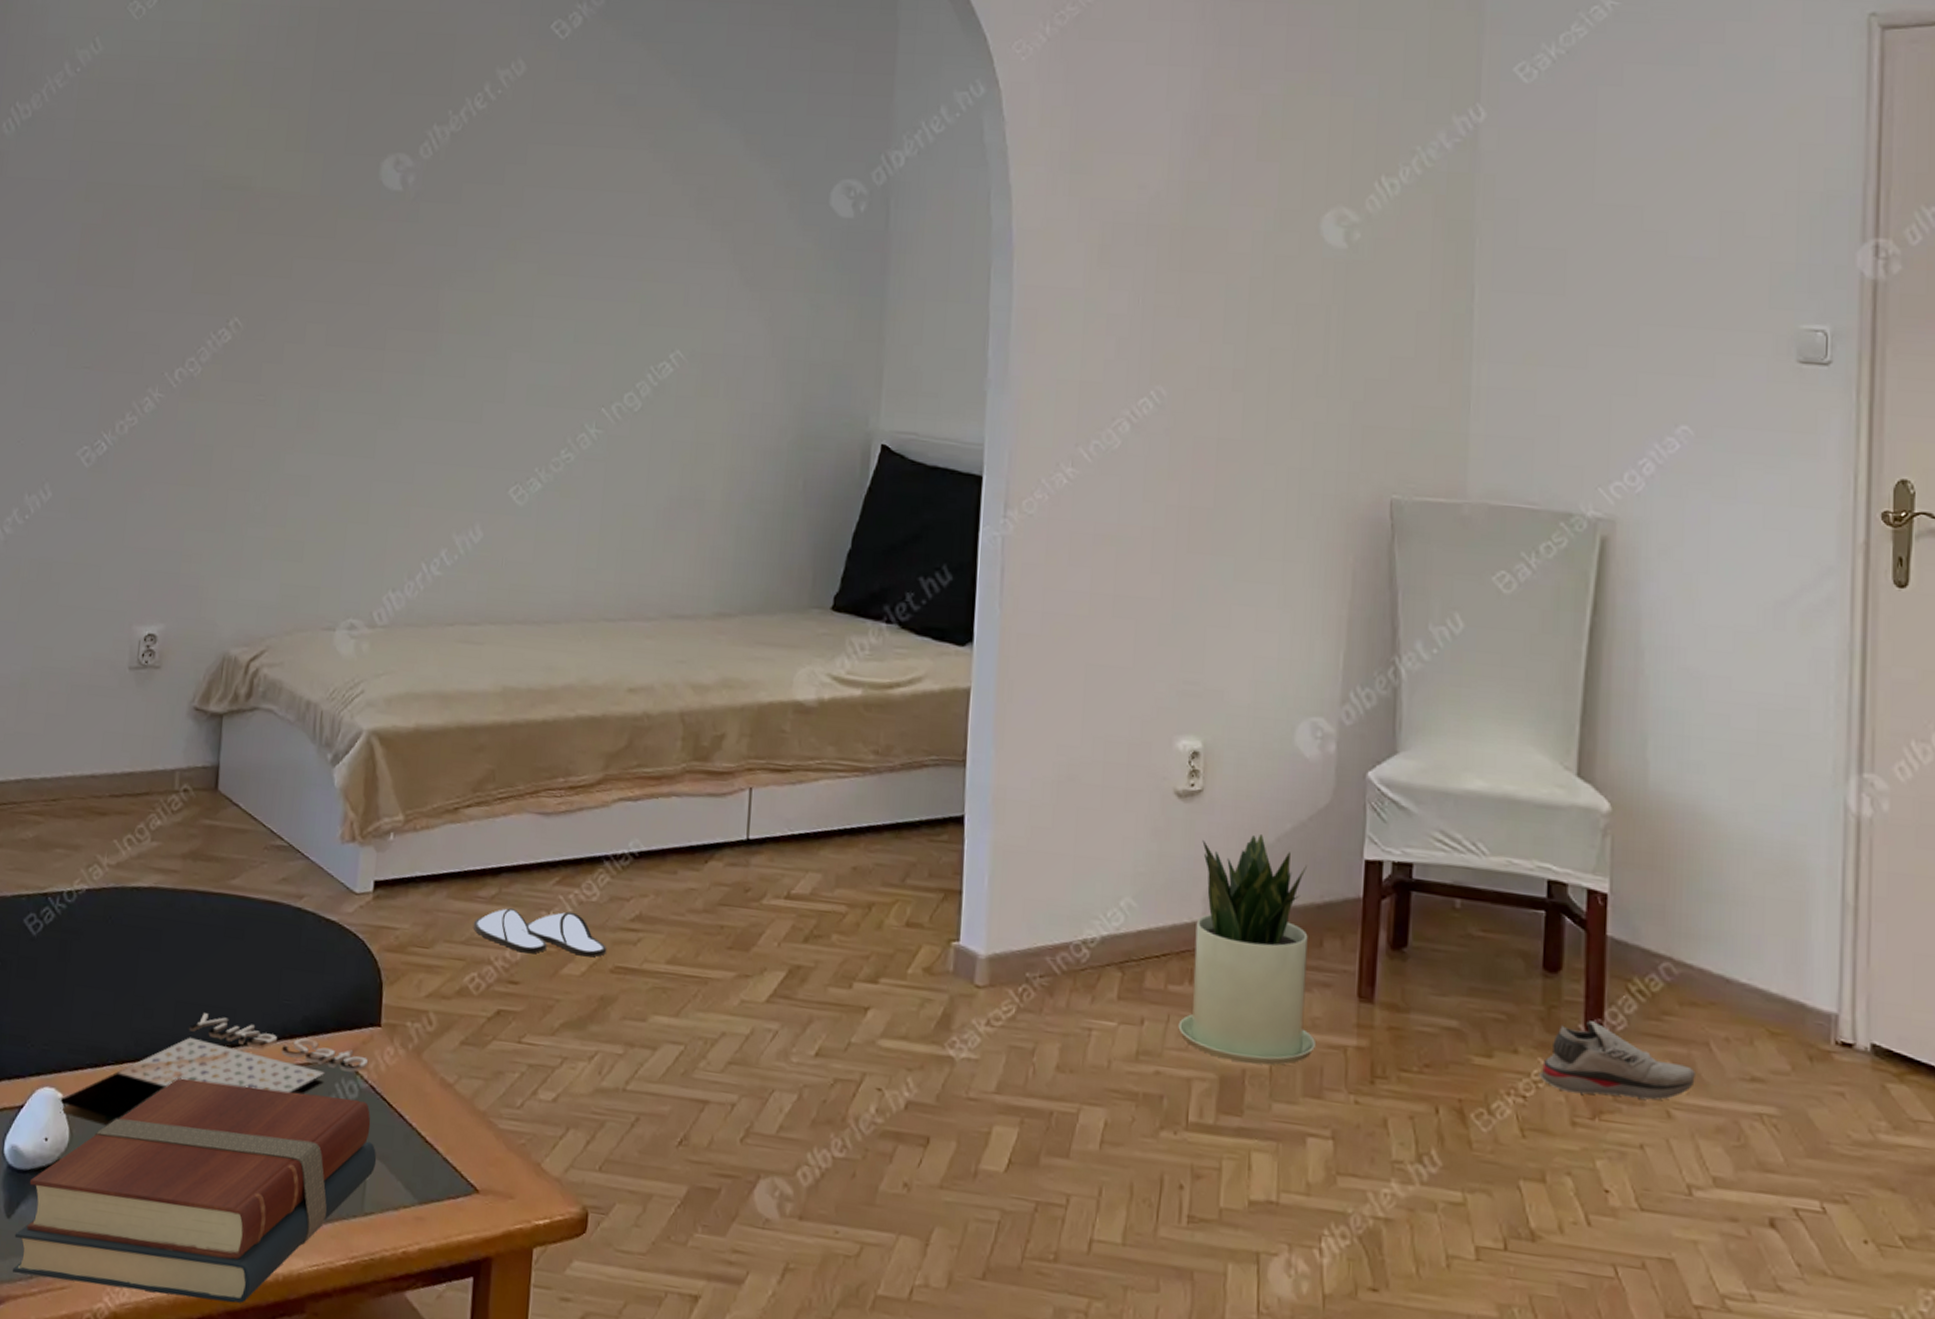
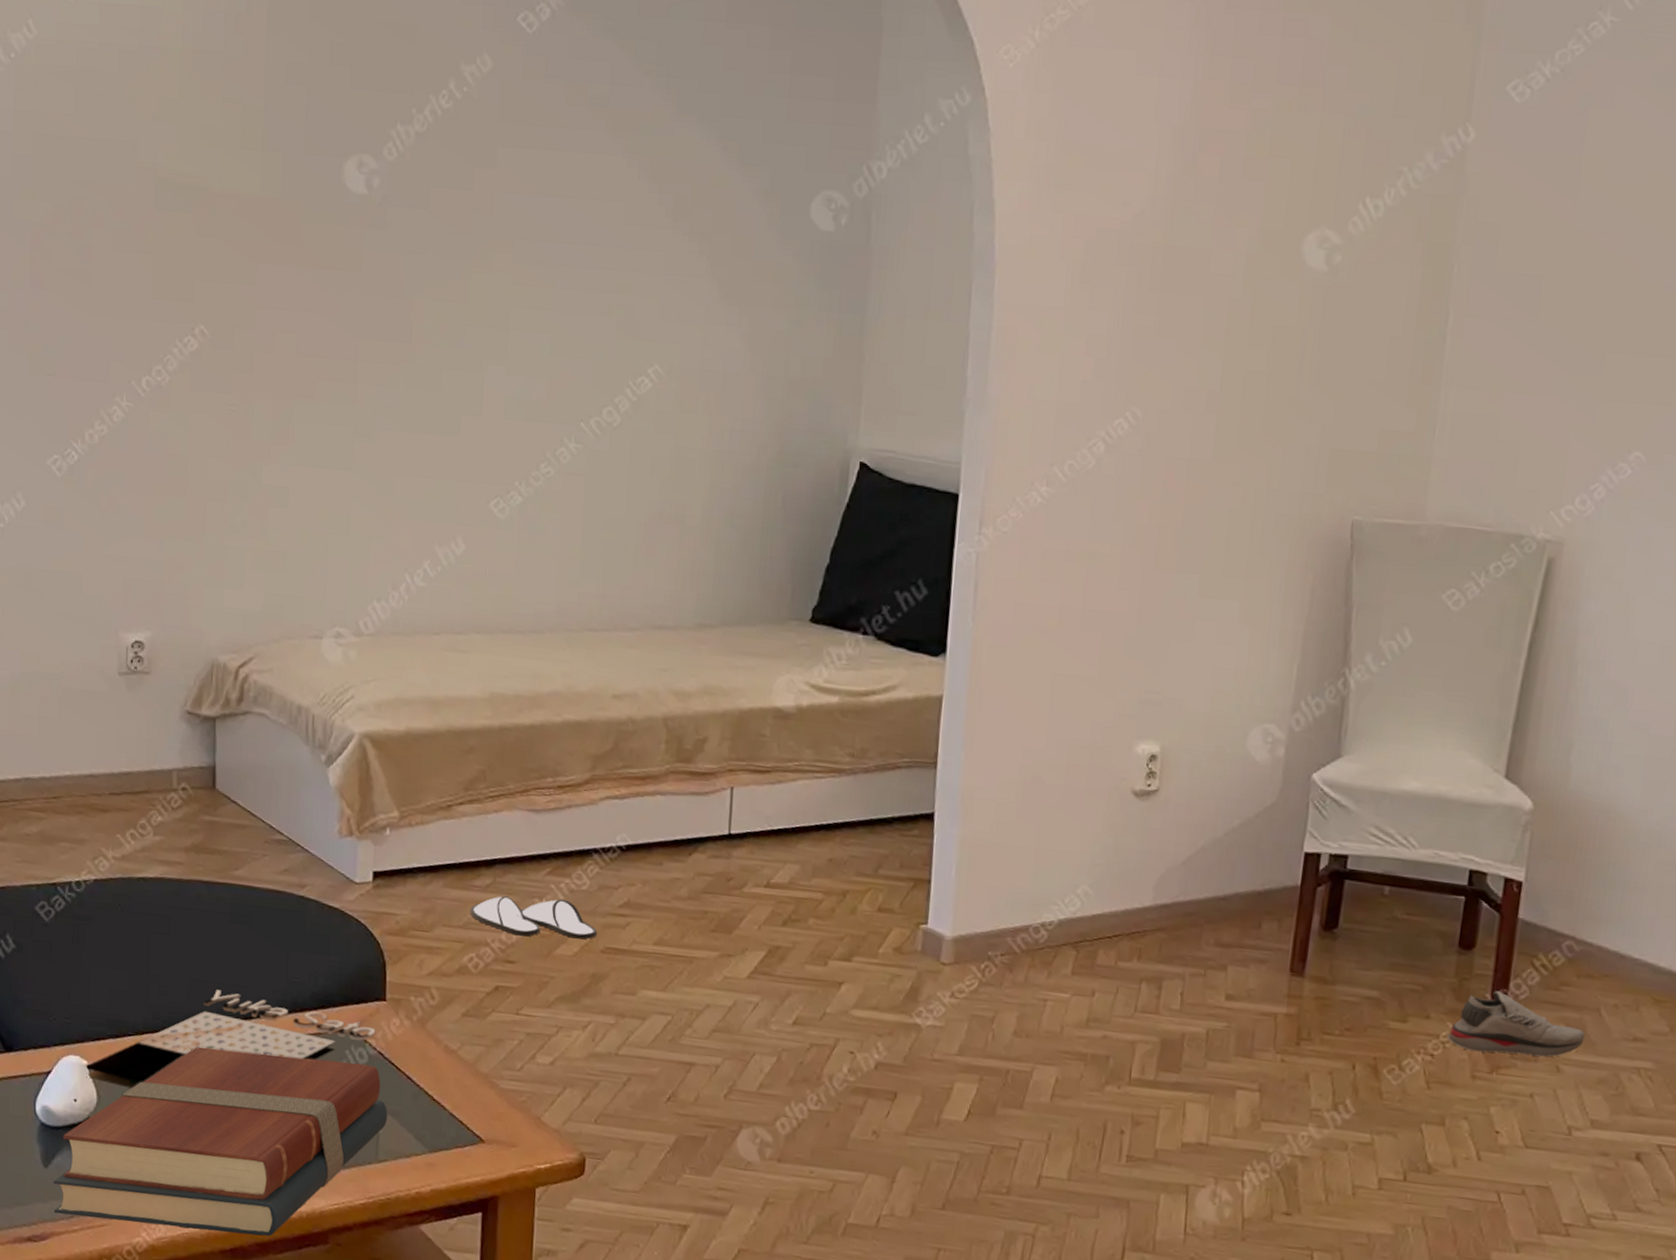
planter: present [1178,835,1317,1065] -> none [1126,830,1251,1030]

